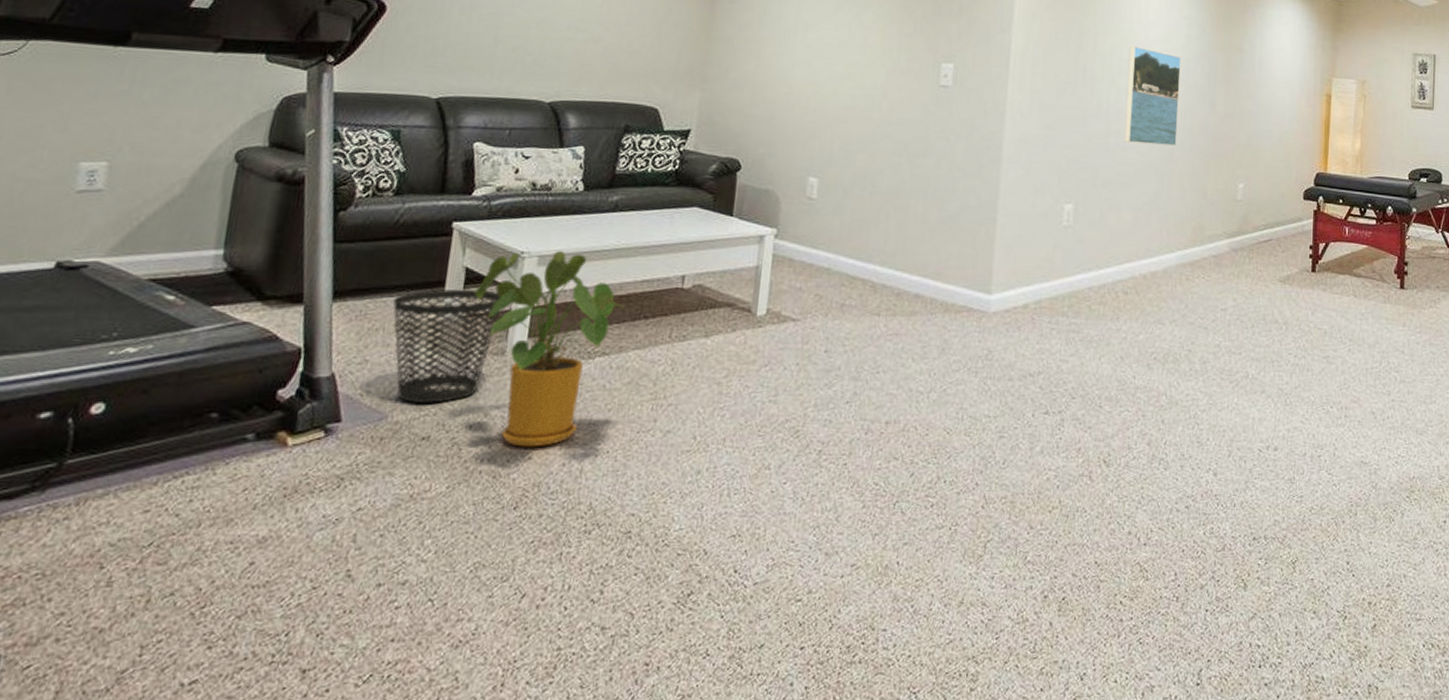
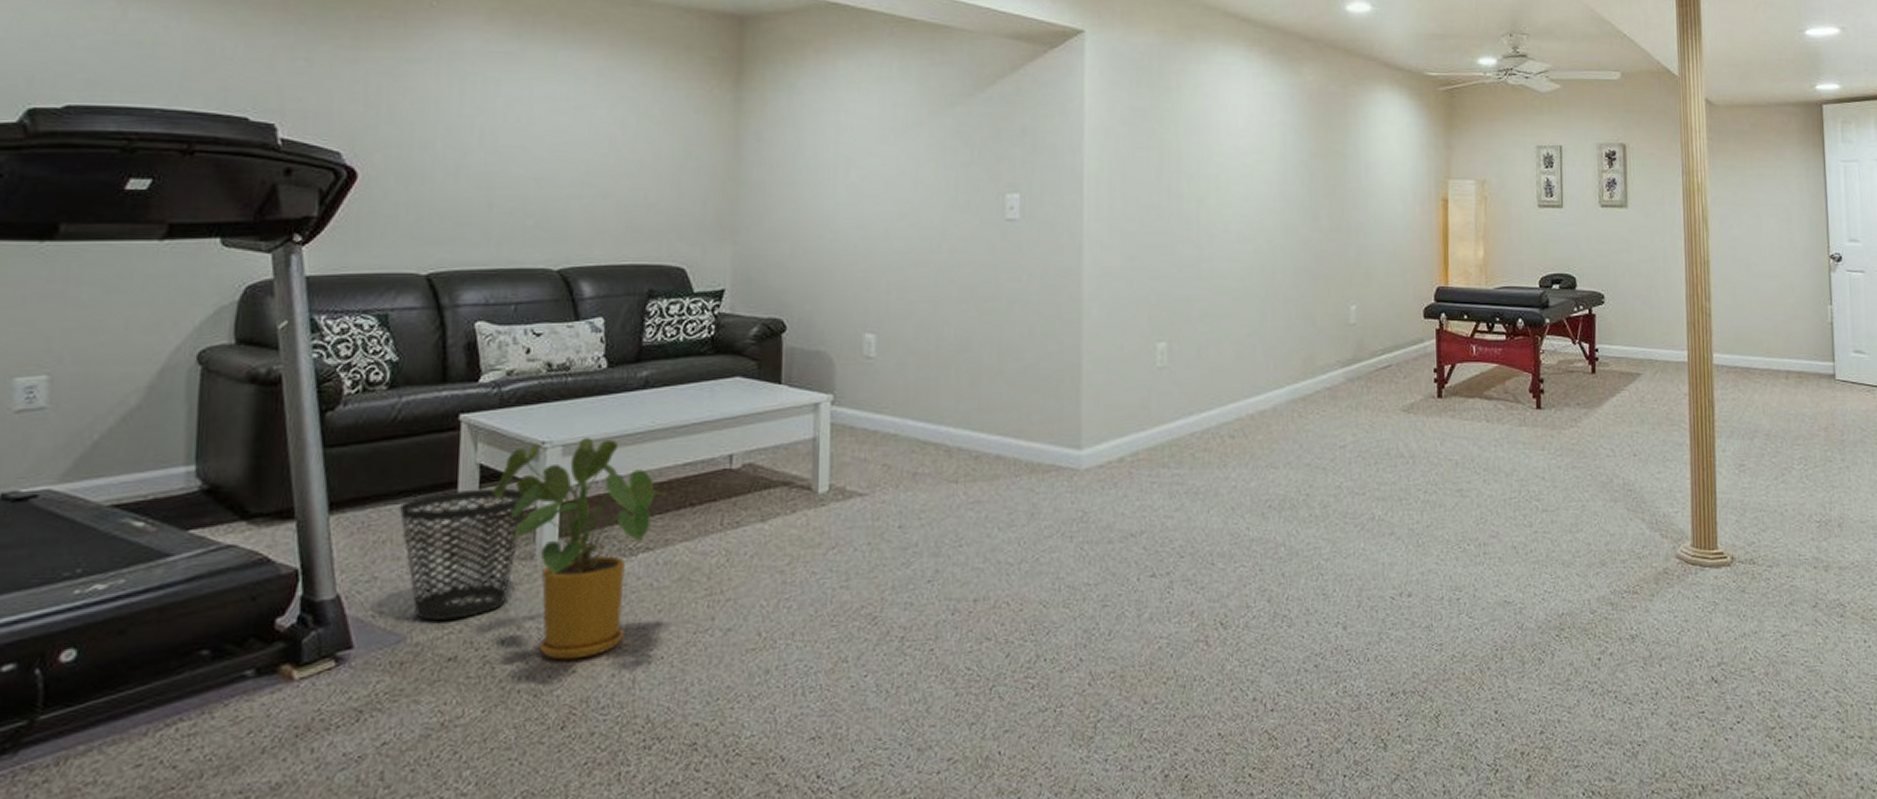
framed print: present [1124,46,1181,147] -> none [1218,159,1278,270]

